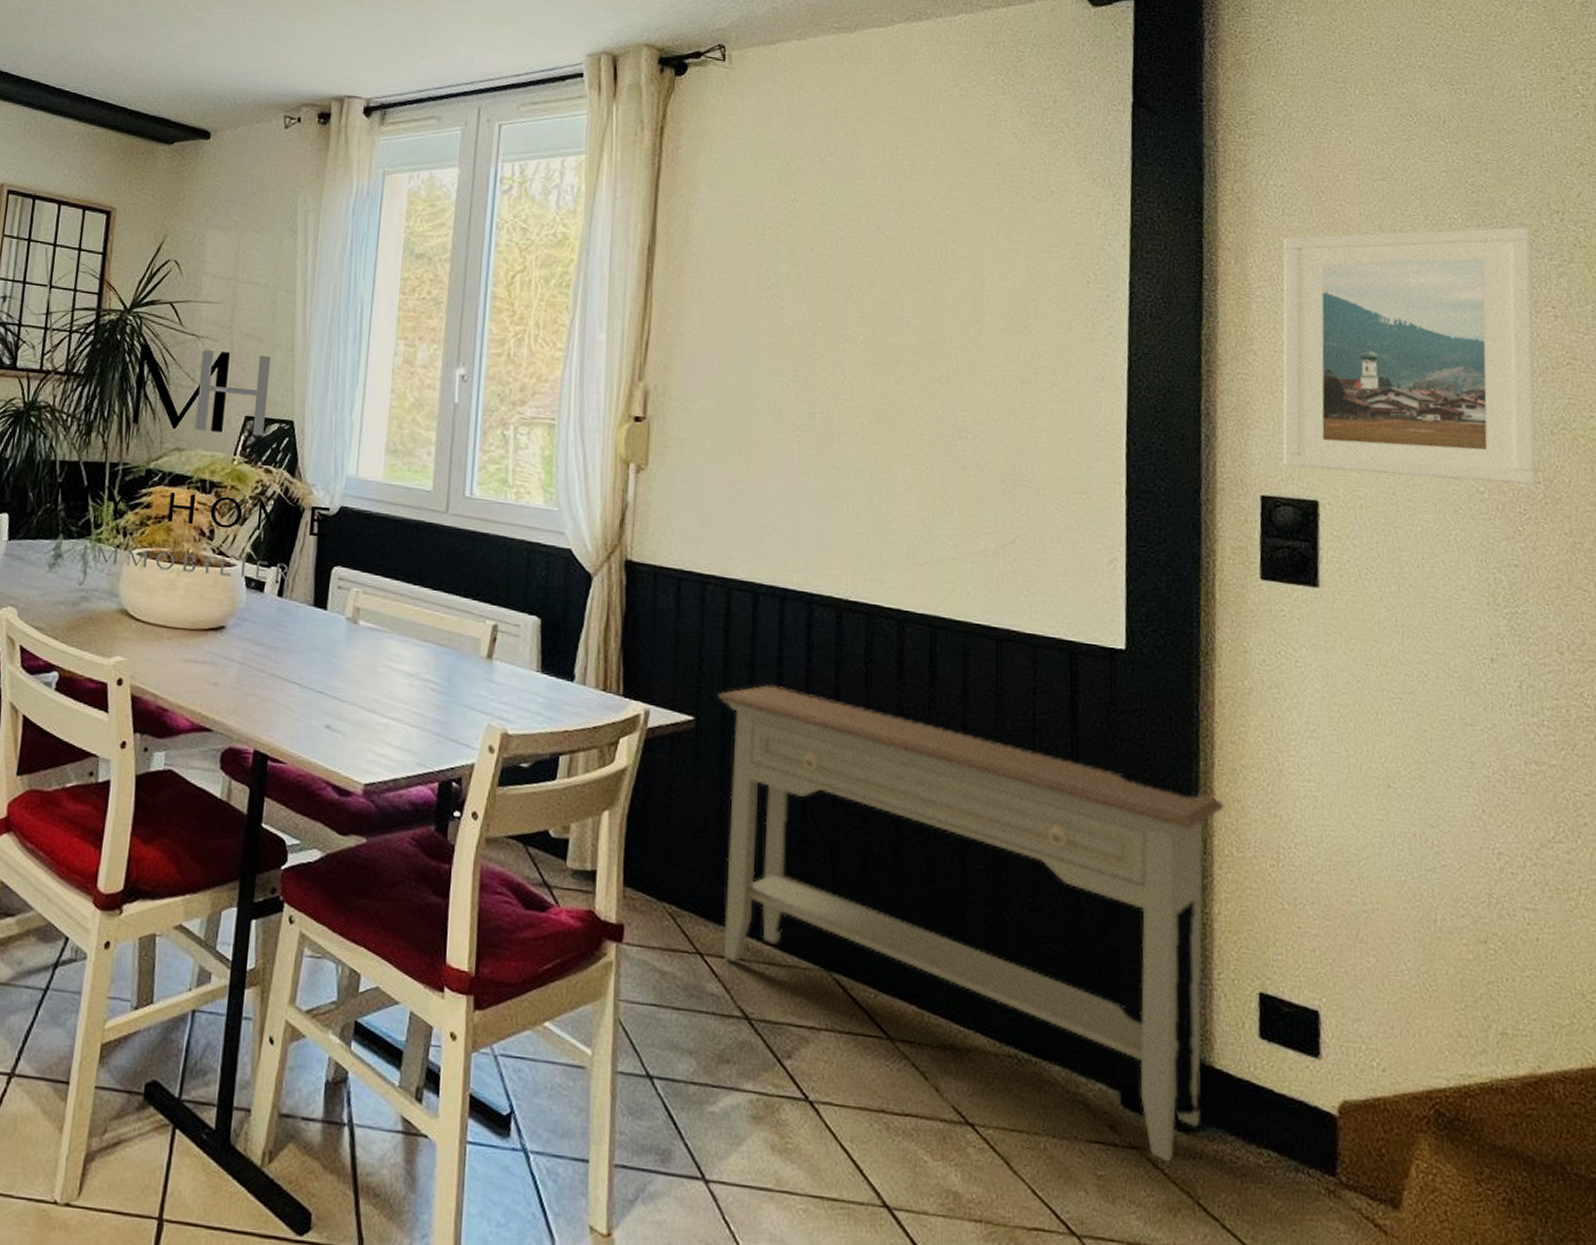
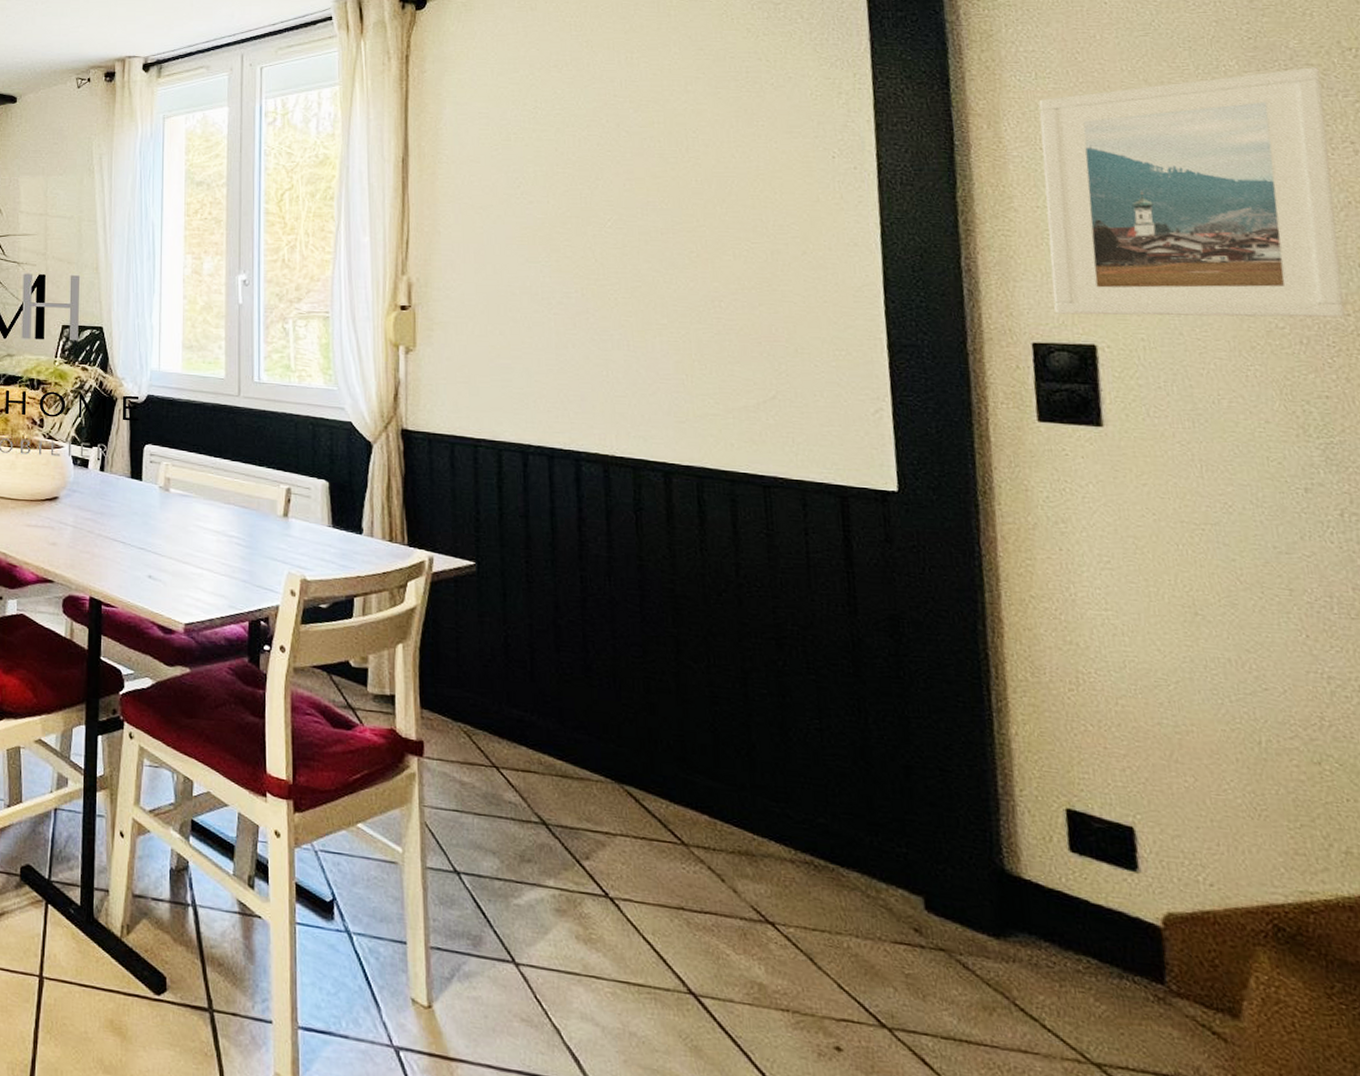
console table: present [718,684,1225,1163] -> none [496,532,1015,965]

